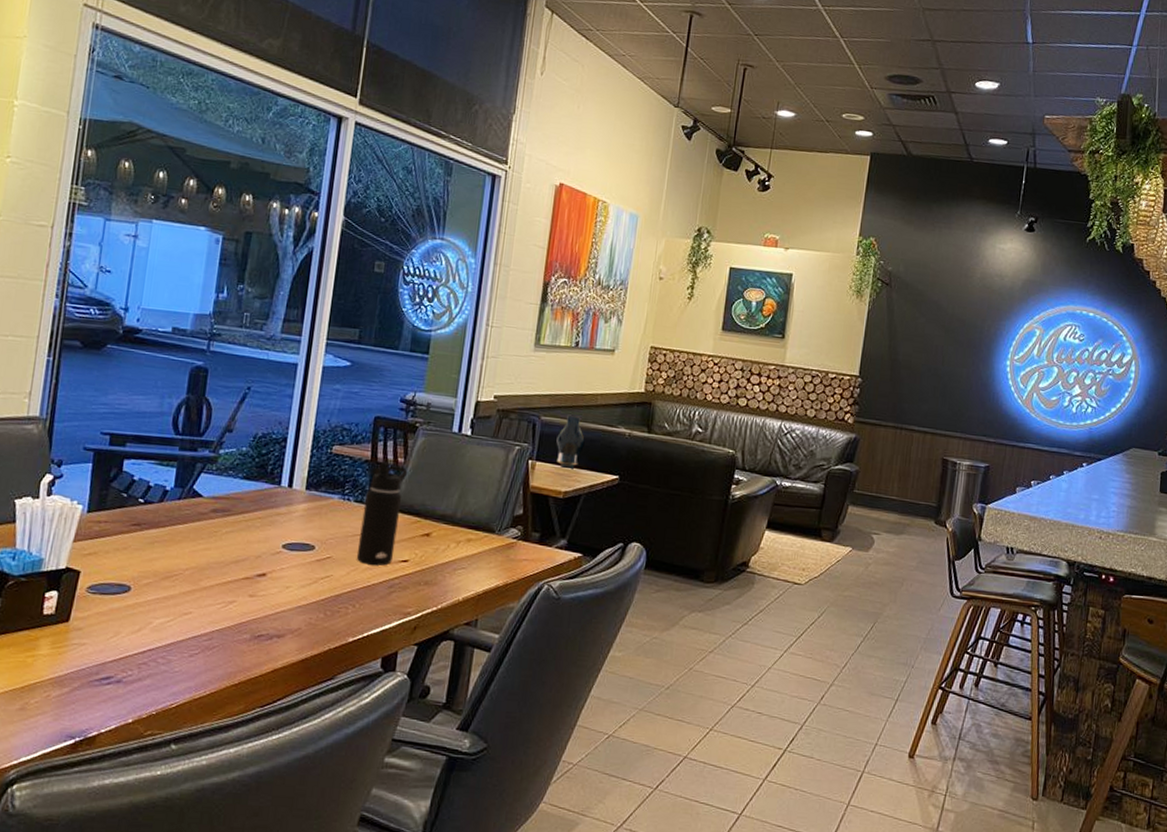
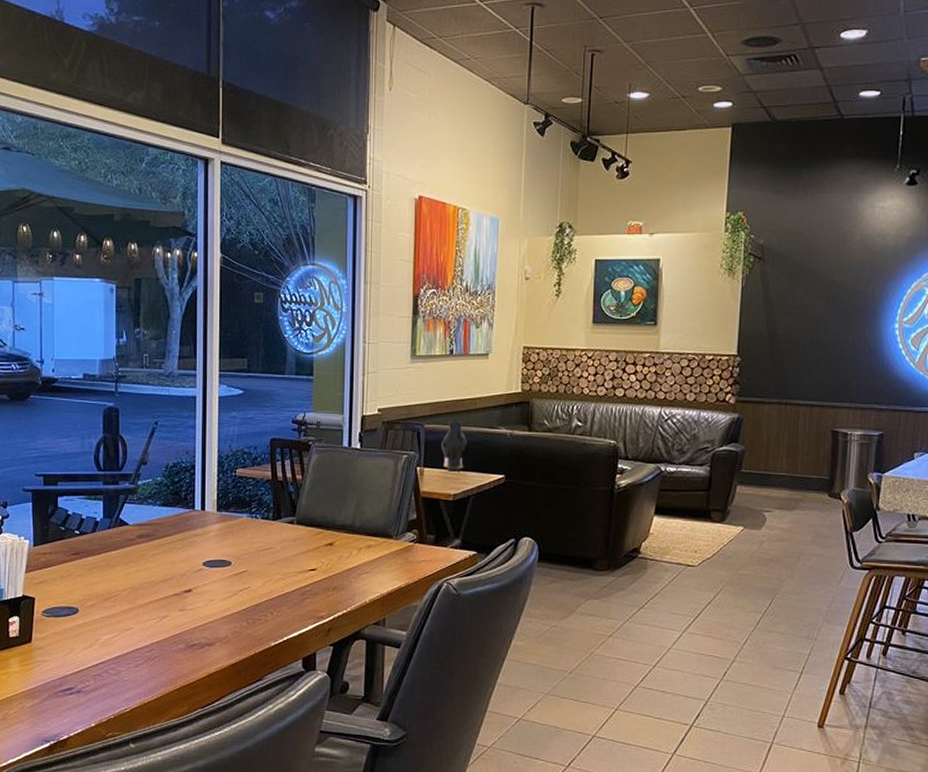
water bottle: present [356,461,408,565] -> none [269,479,306,575]

